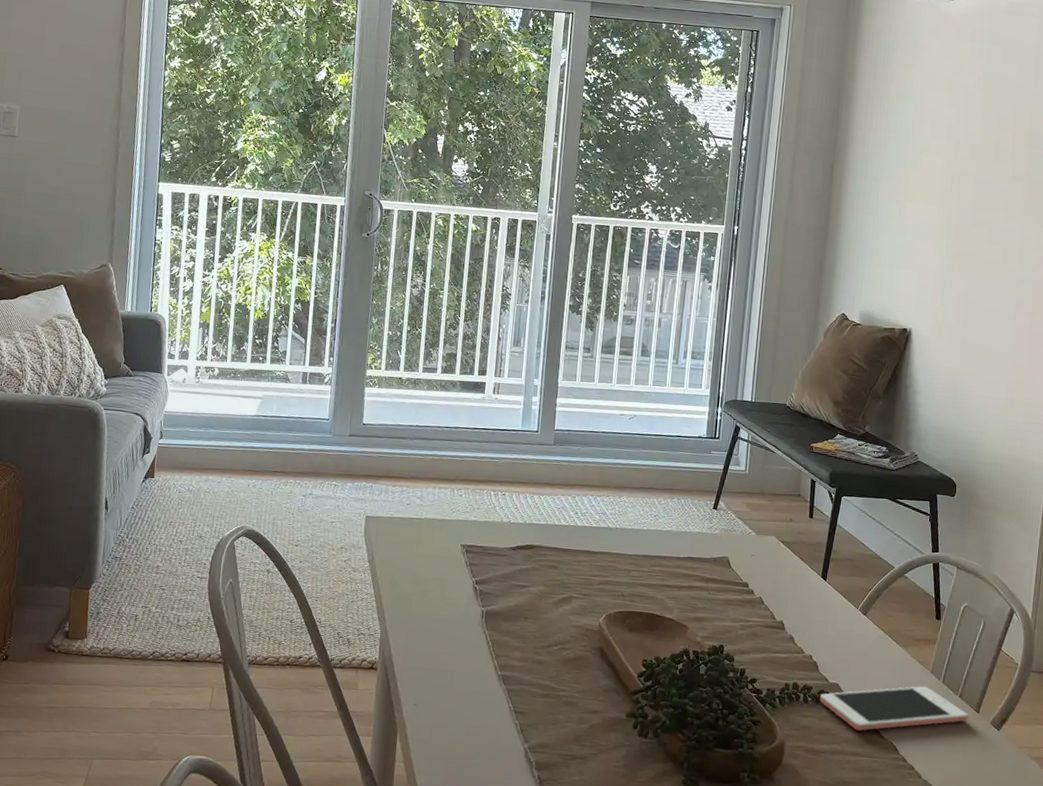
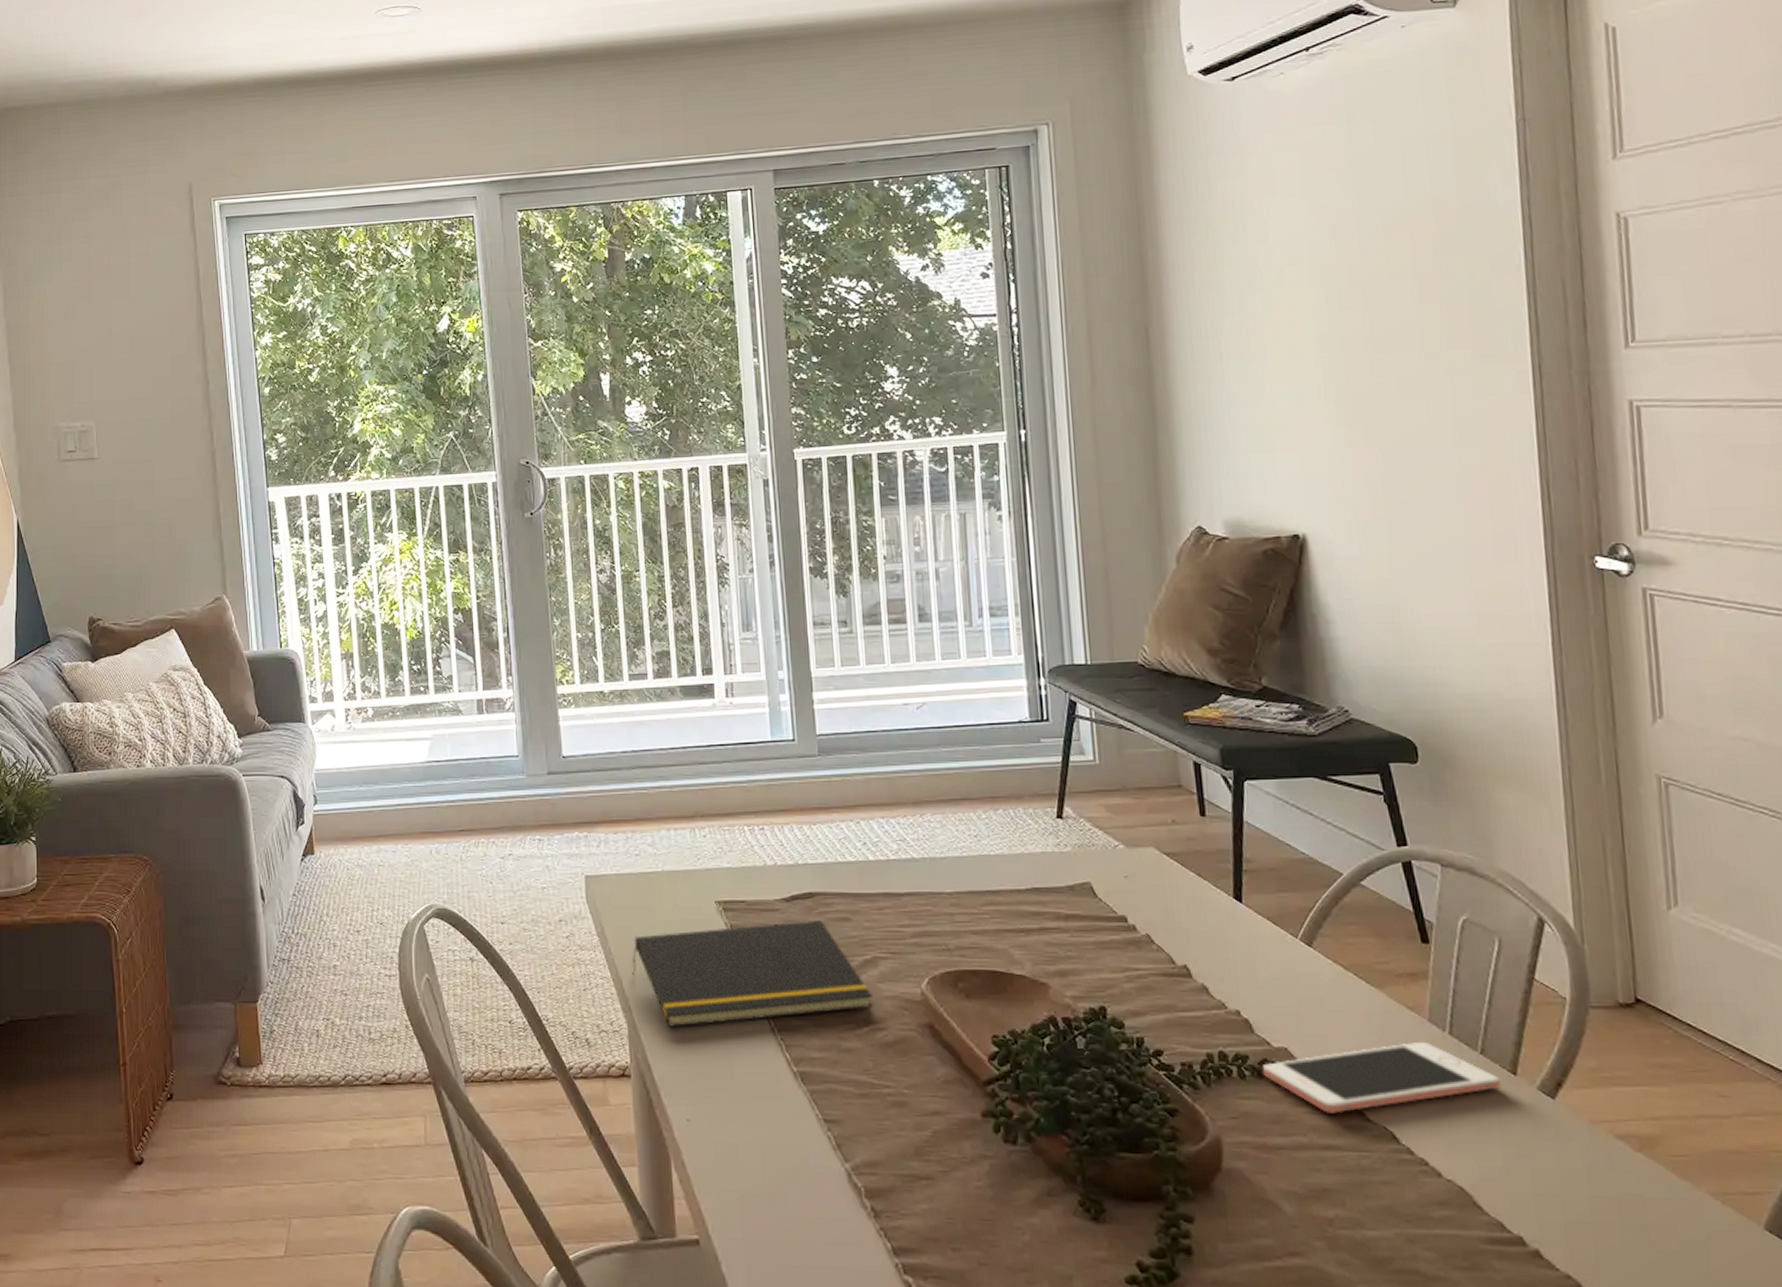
notepad: none [390,564,564,636] -> present [632,919,873,1027]

